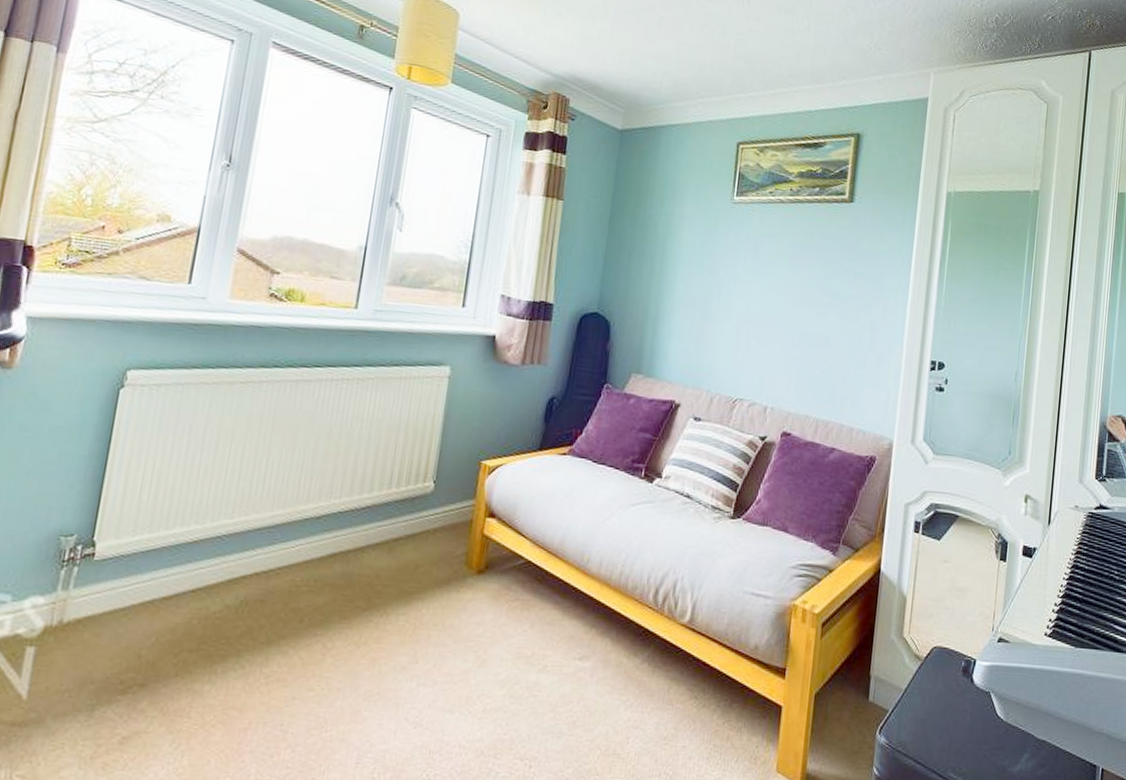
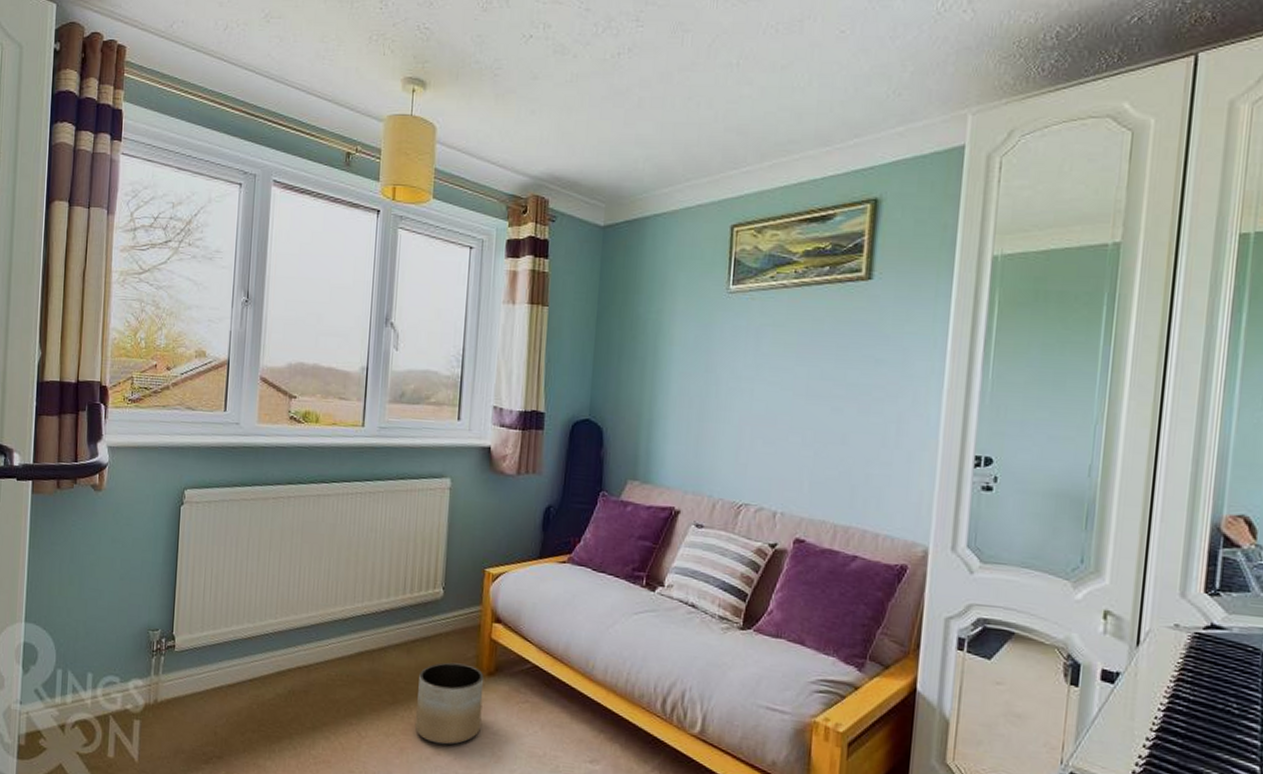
planter: none [391,561,473,652] -> present [414,662,484,745]

